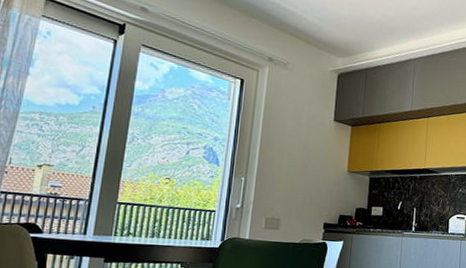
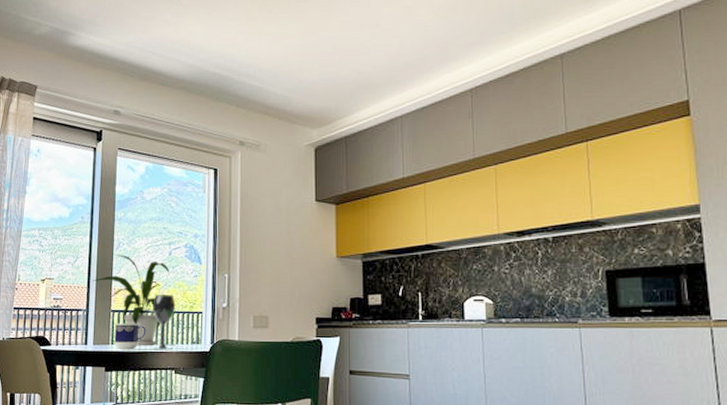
house plant: none [98,148,186,240] -> present [92,255,170,347]
cup: none [117,215,154,242] -> present [114,323,146,350]
wine glass: none [159,191,188,244] -> present [152,295,175,349]

